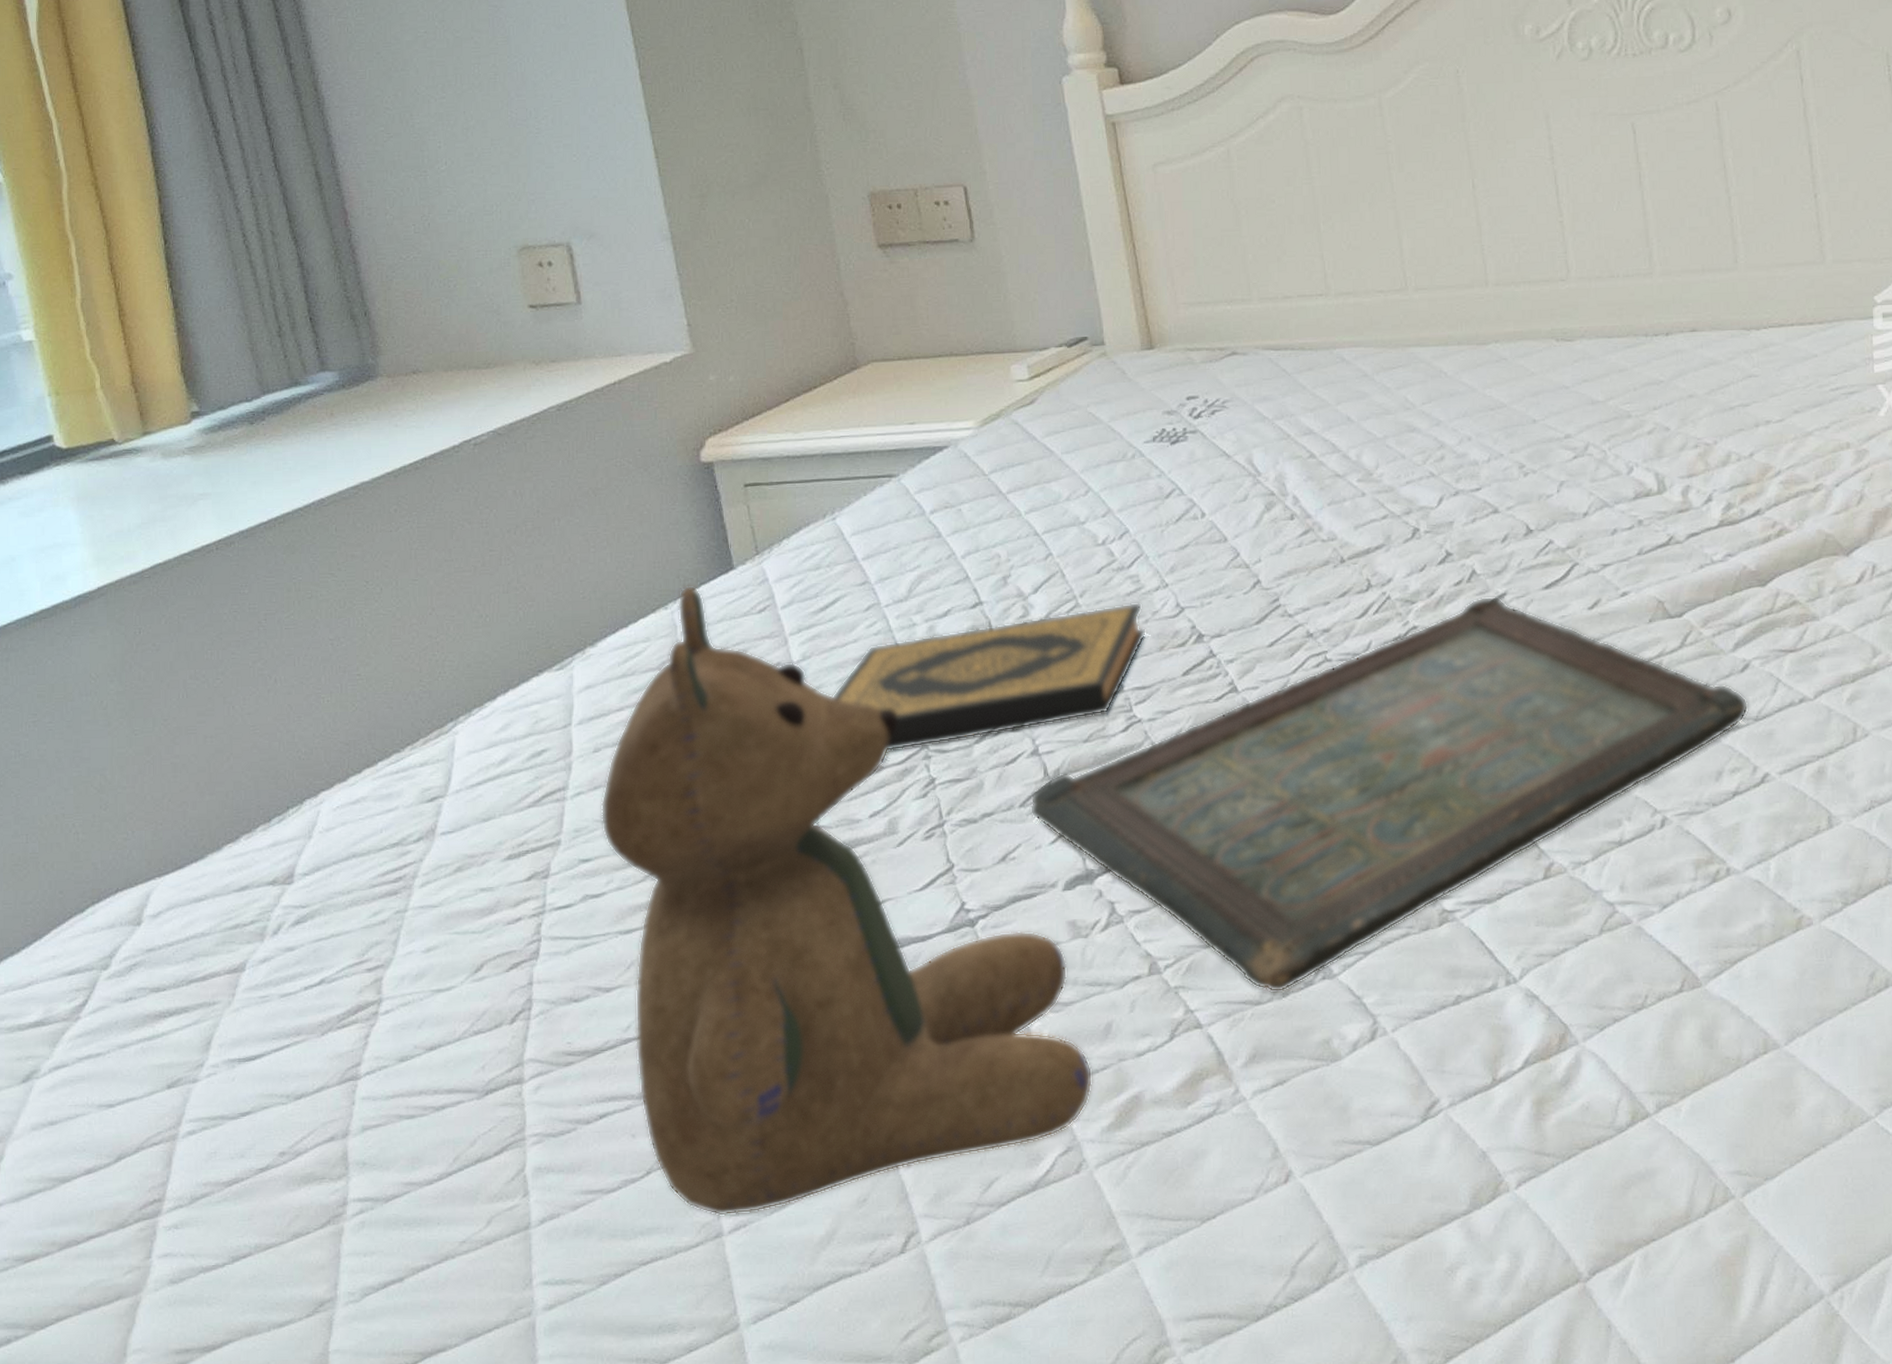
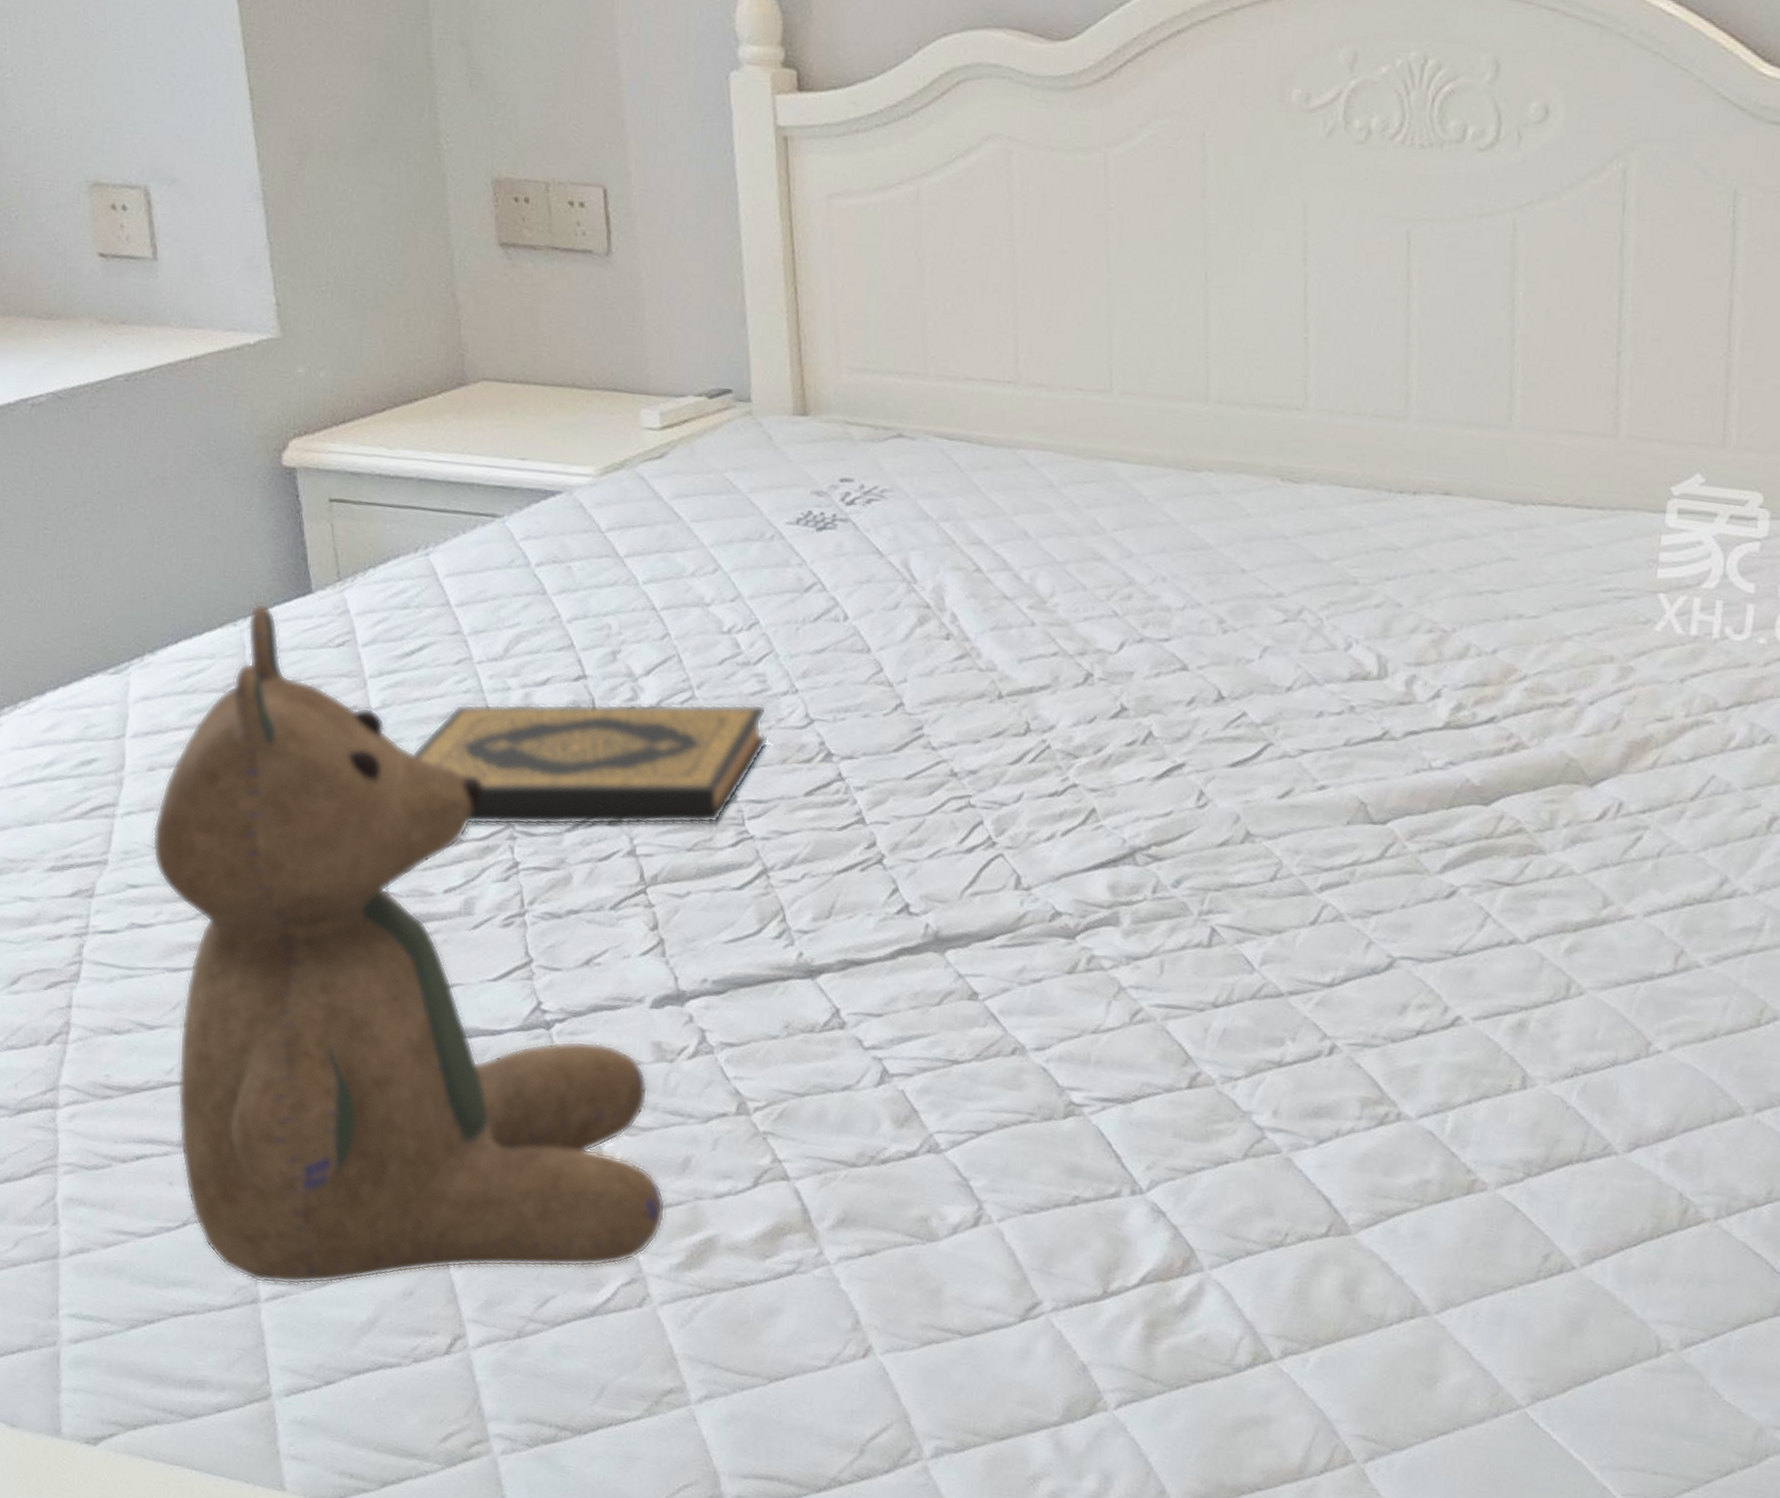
serving tray: present [1029,596,1749,993] -> none [620,763,1449,1159]

